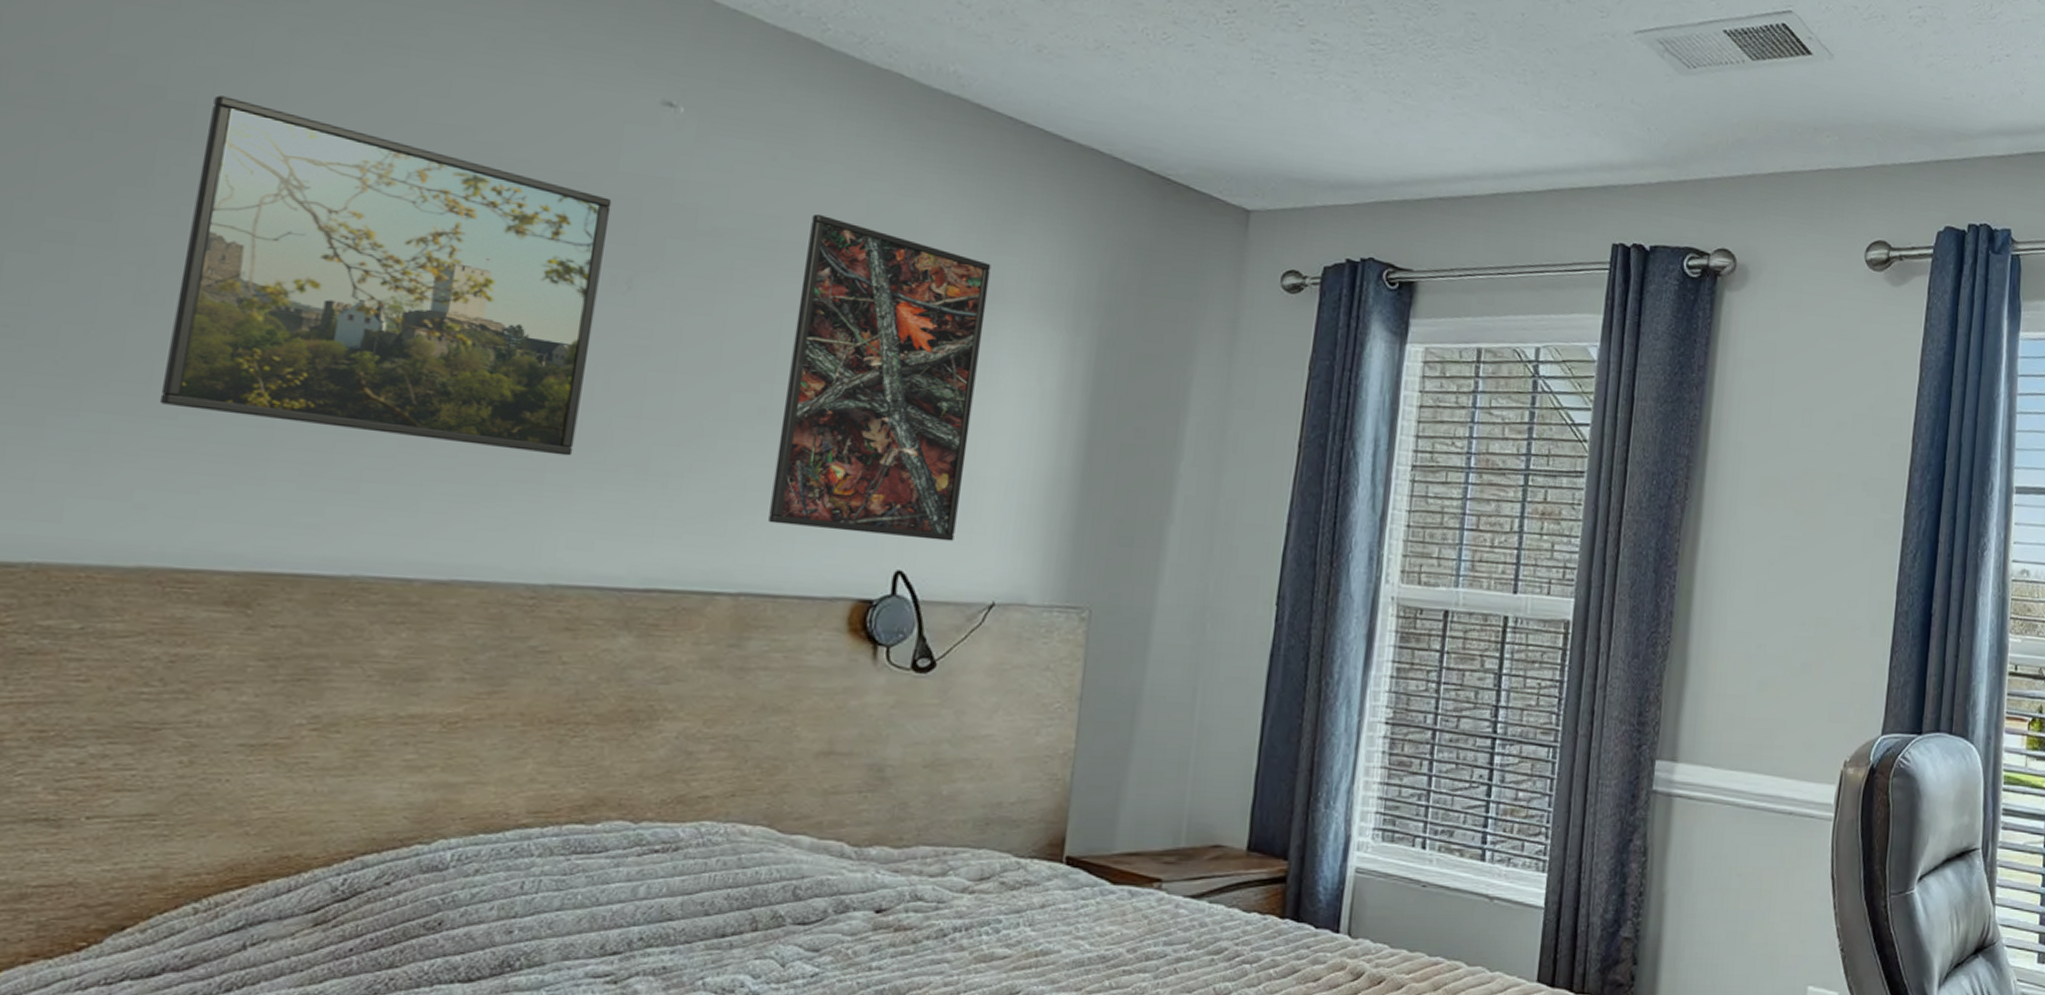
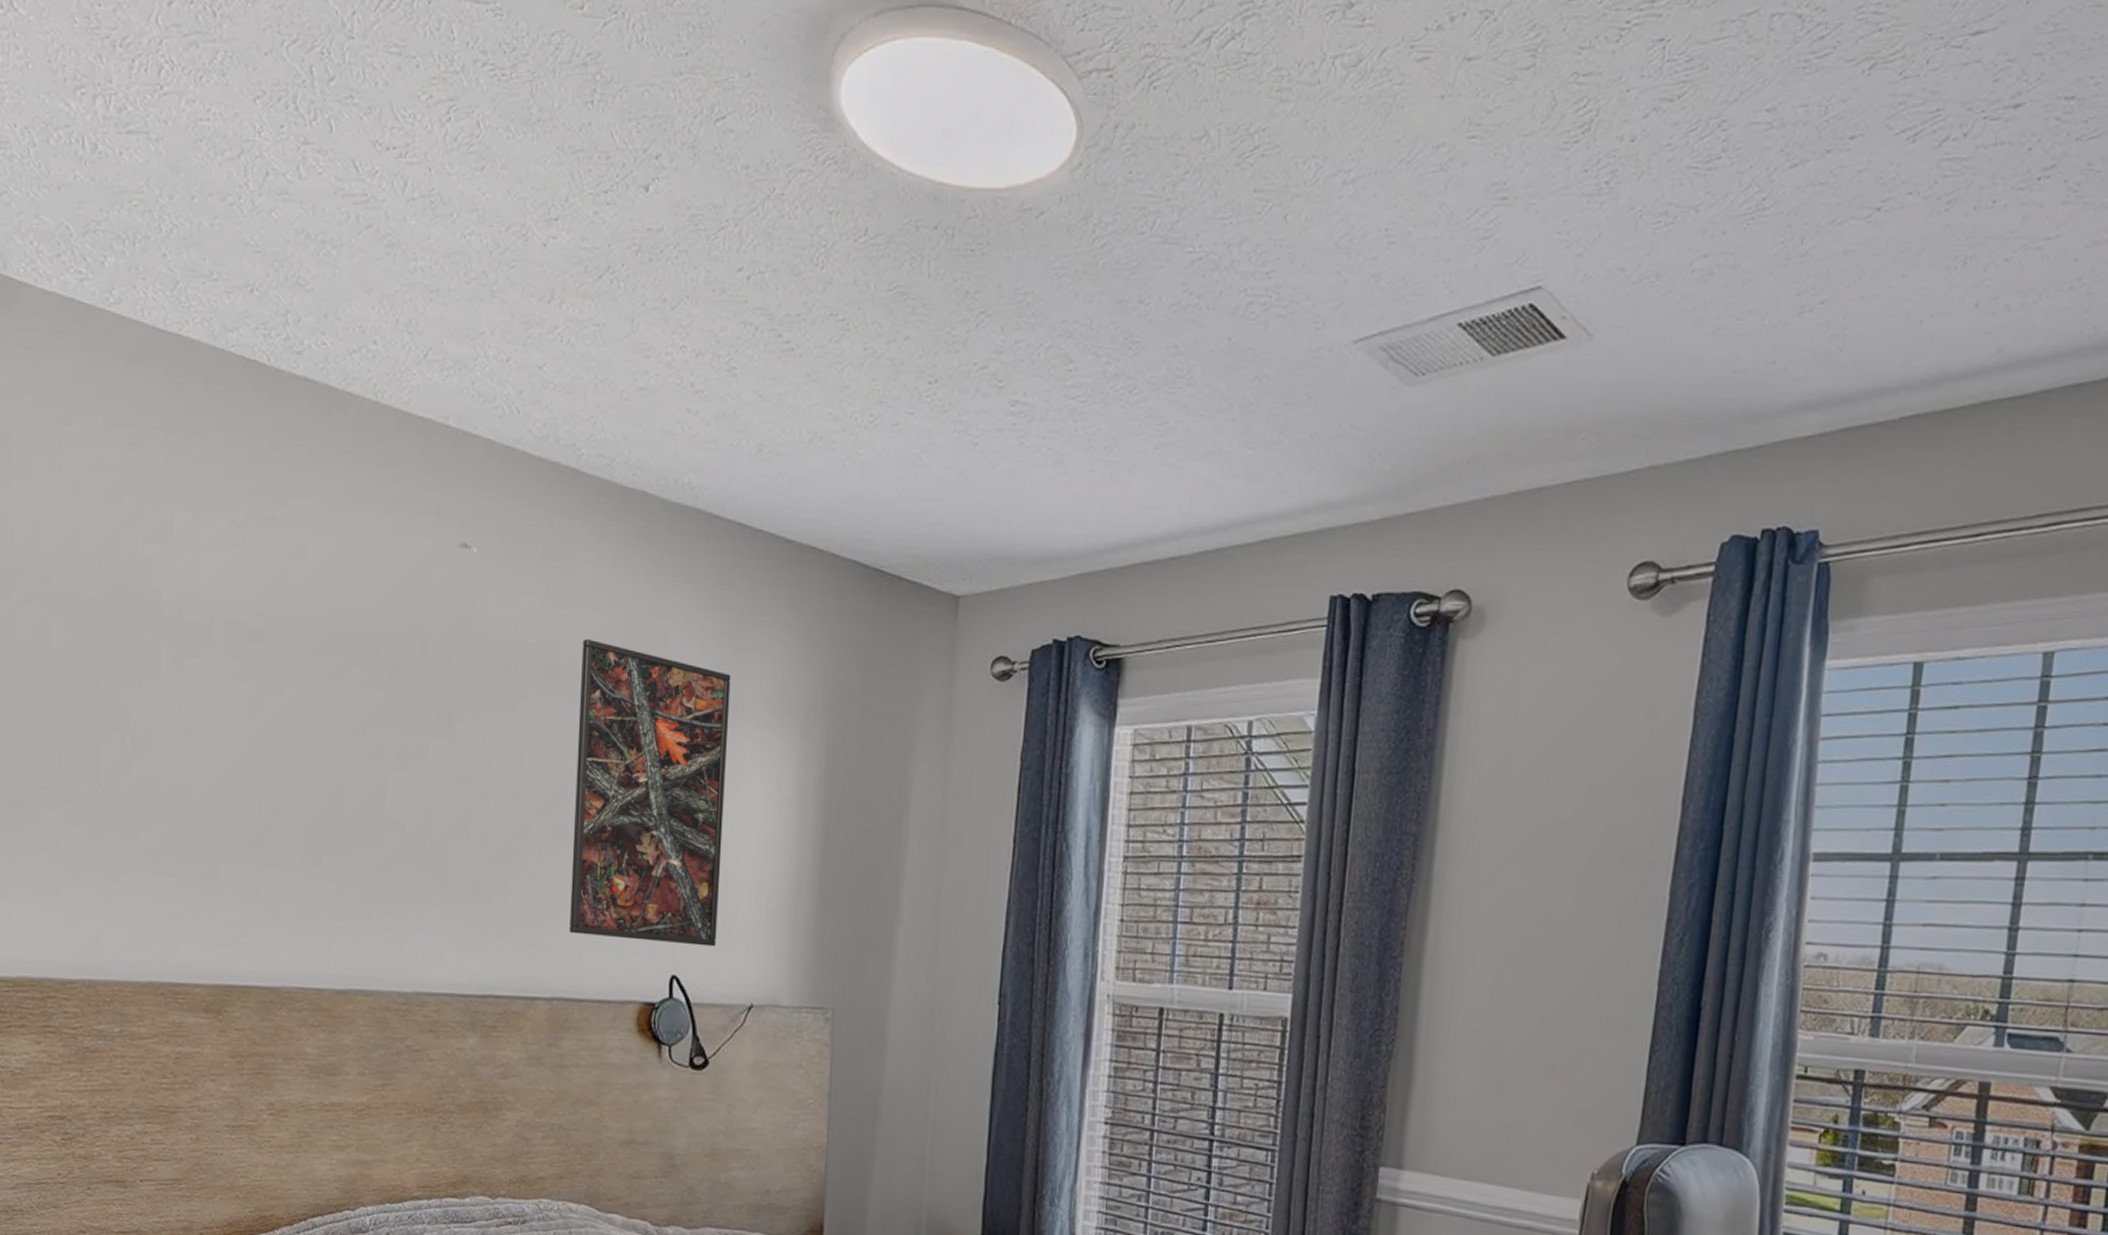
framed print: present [159,95,612,456] -> none [146,579,430,878]

